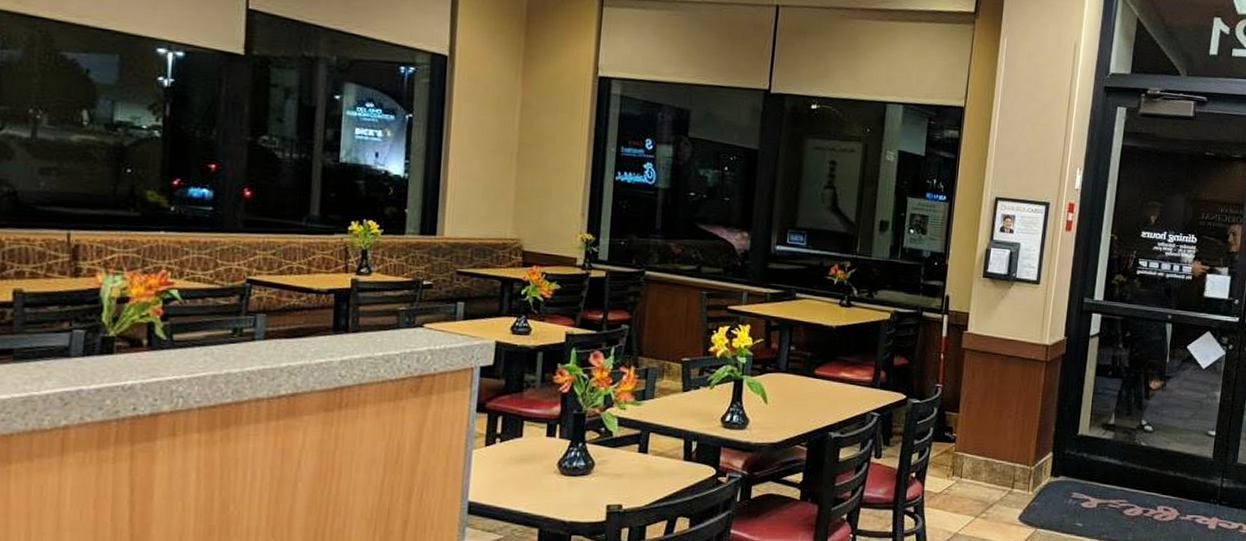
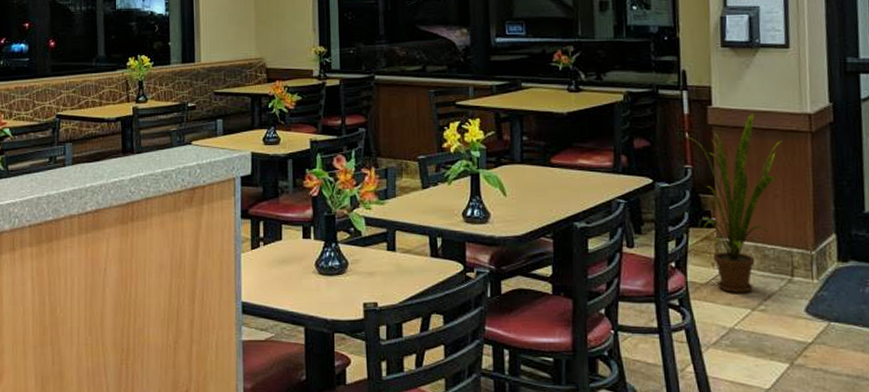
house plant: none [939,340,1022,502] -> present [684,113,783,293]

